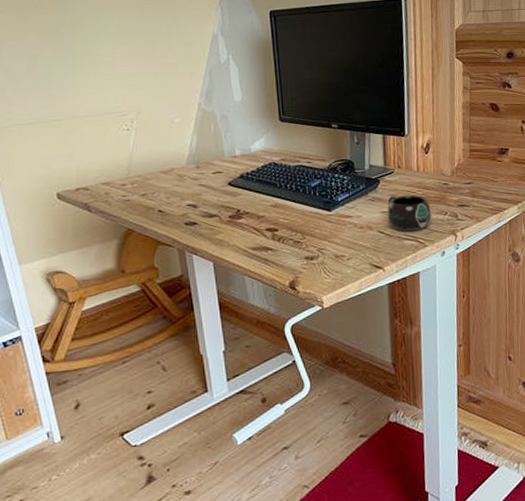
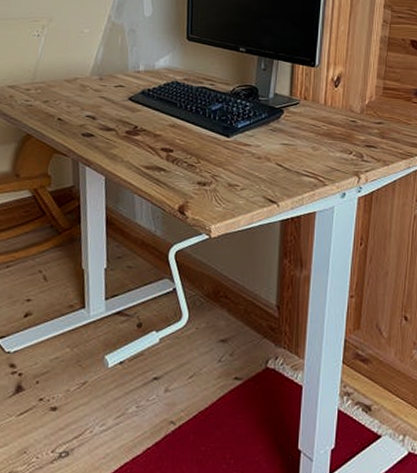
mug: present [387,194,432,231] -> none [287,127,335,167]

